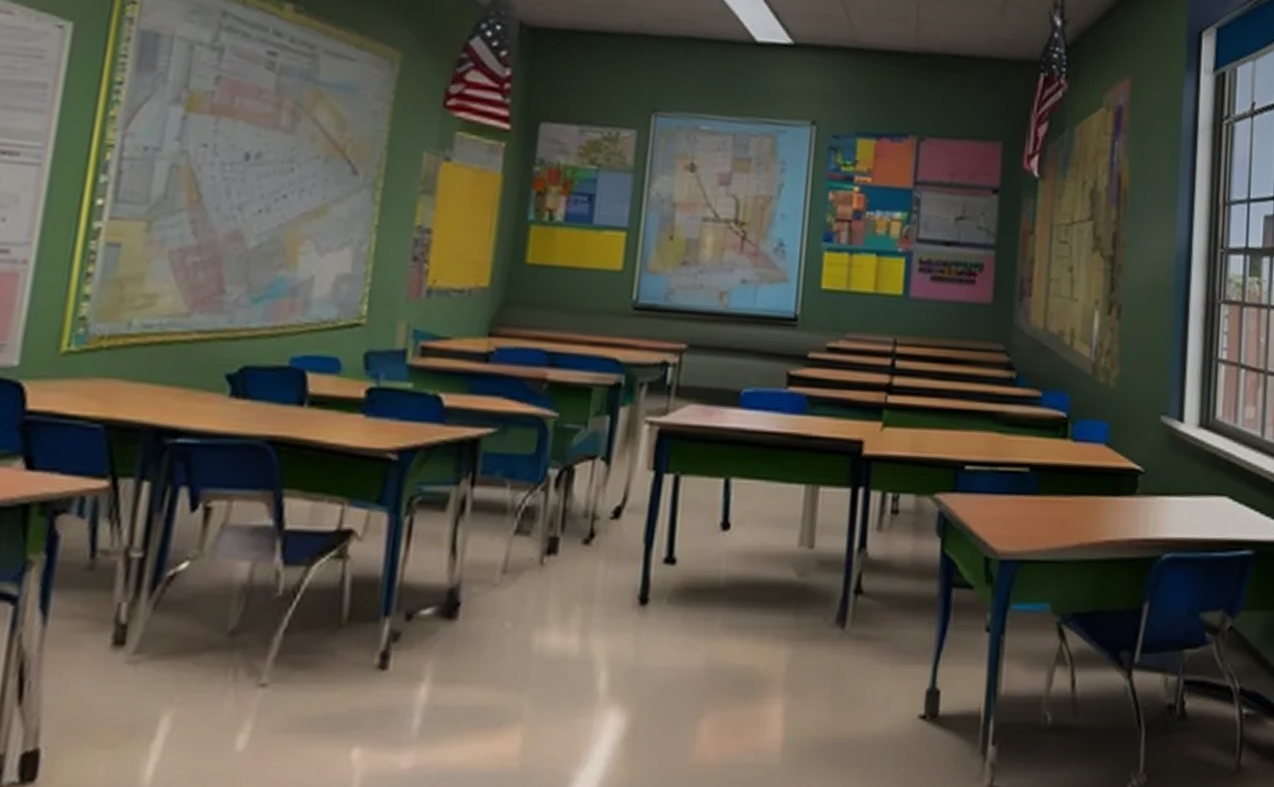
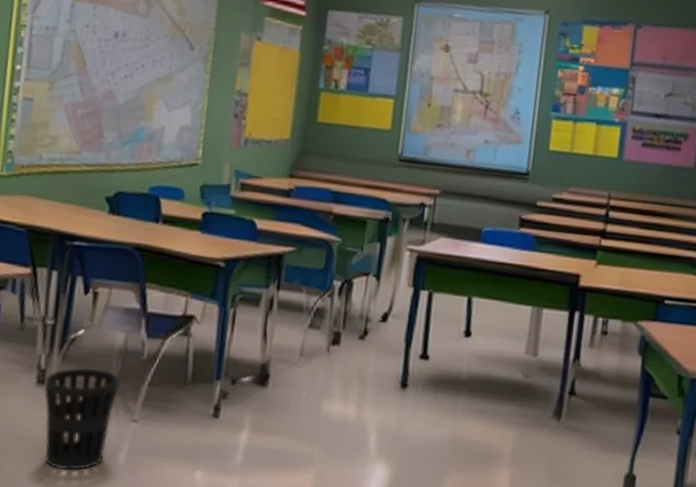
wastebasket: none [120,616,242,769] -> present [44,367,121,471]

